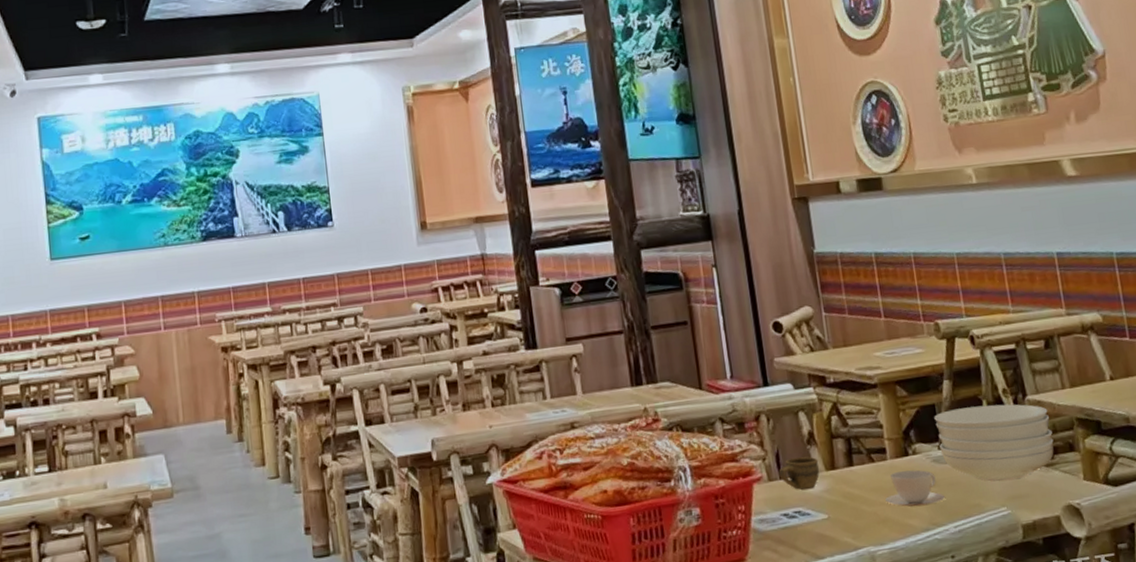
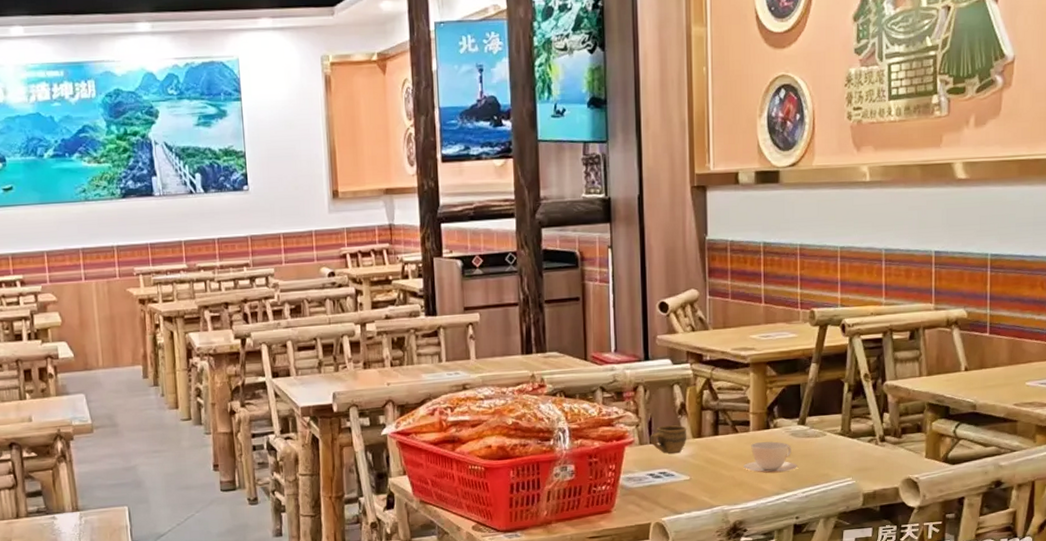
bowl: present [934,404,1054,481] -> none [798,387,904,455]

